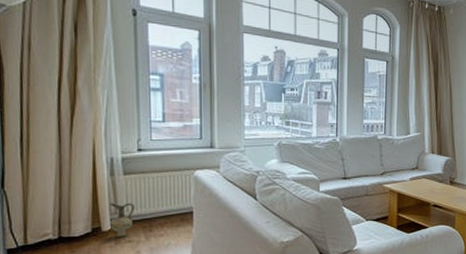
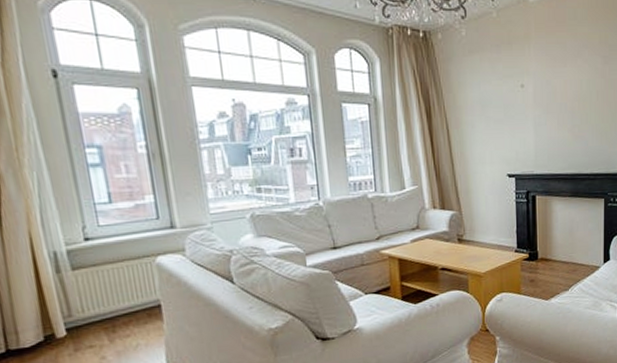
ceramic jug: present [109,203,135,238] -> none [60,302,92,344]

